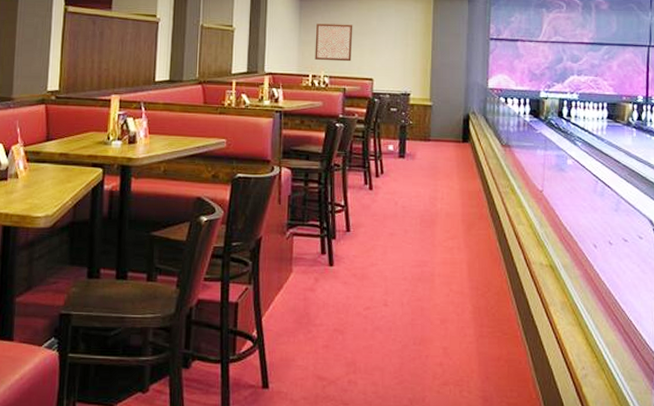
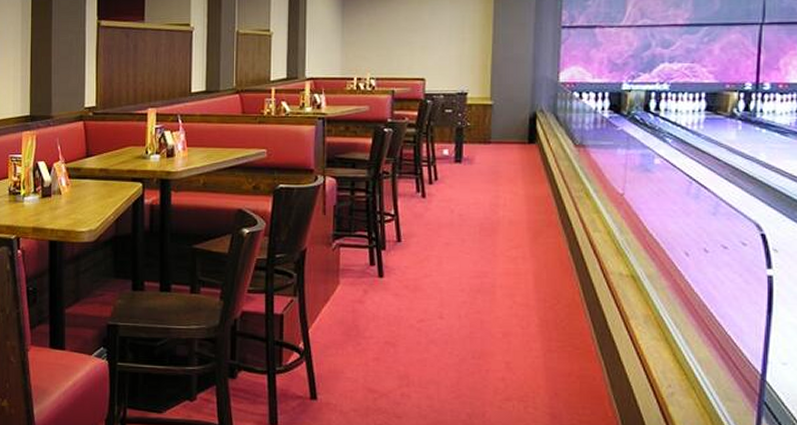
wall art: present [315,23,353,62] -> none [359,20,402,62]

